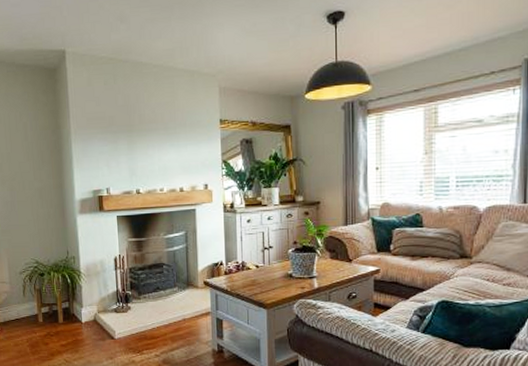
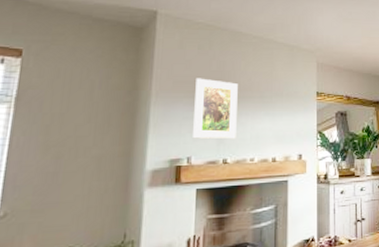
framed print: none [106,113,146,172] -> present [193,78,238,139]

